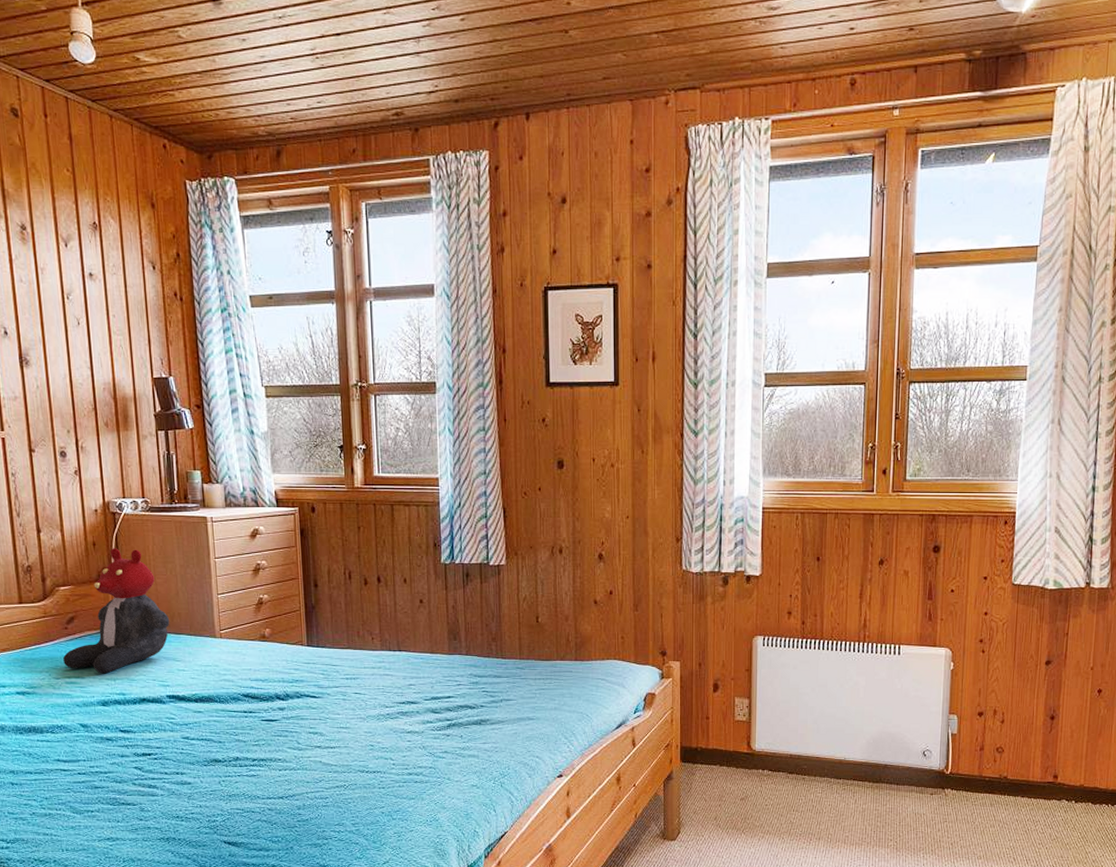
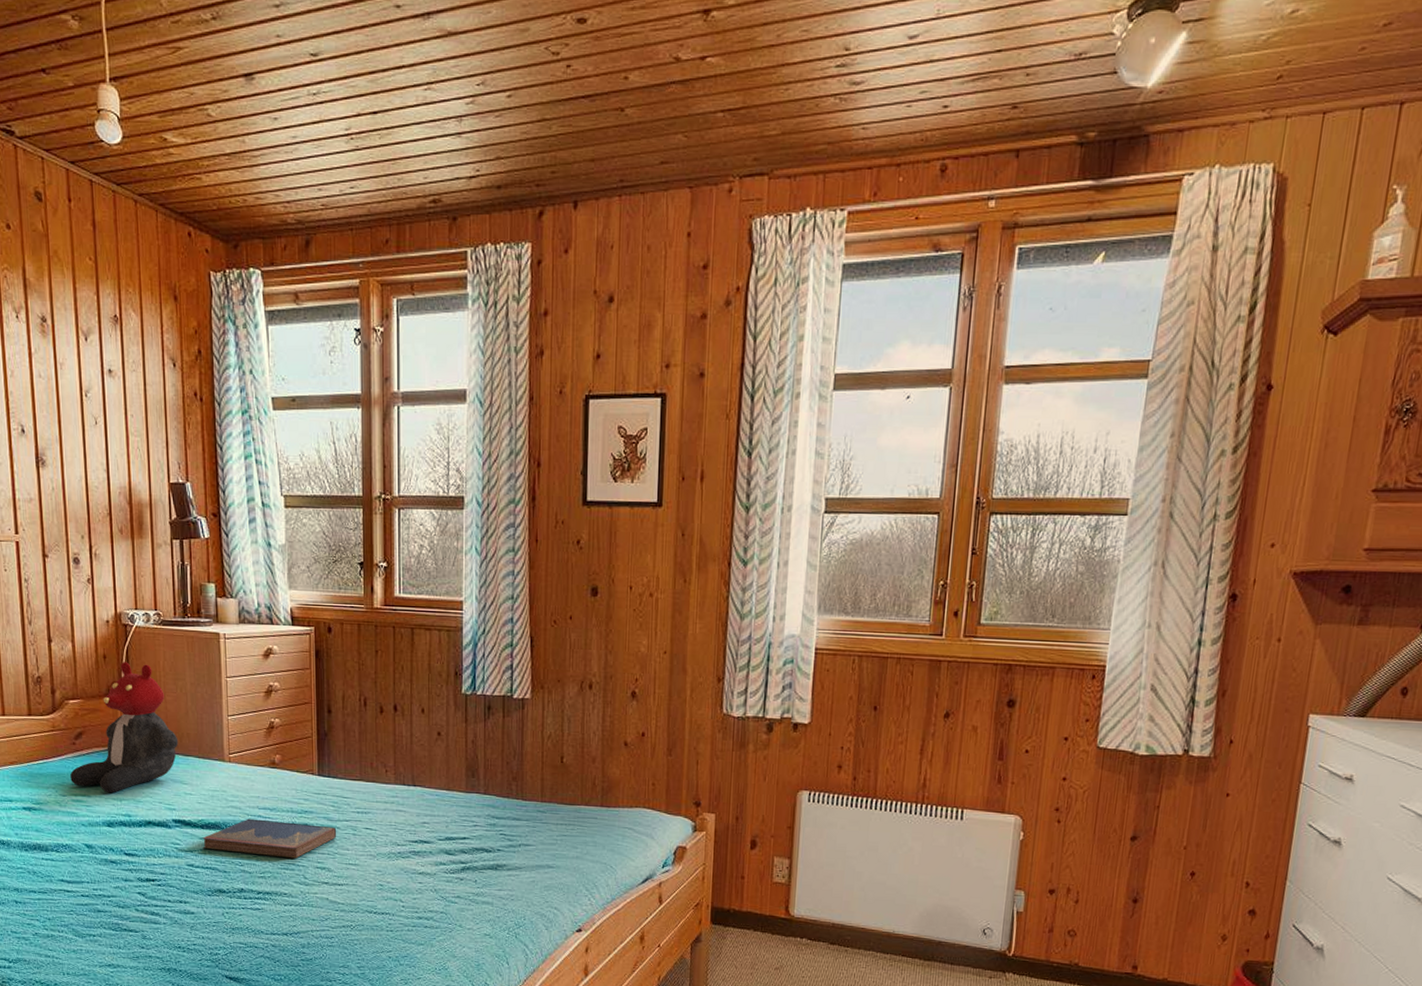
hardcover book: none [196,690,328,726] -> present [202,818,337,859]

